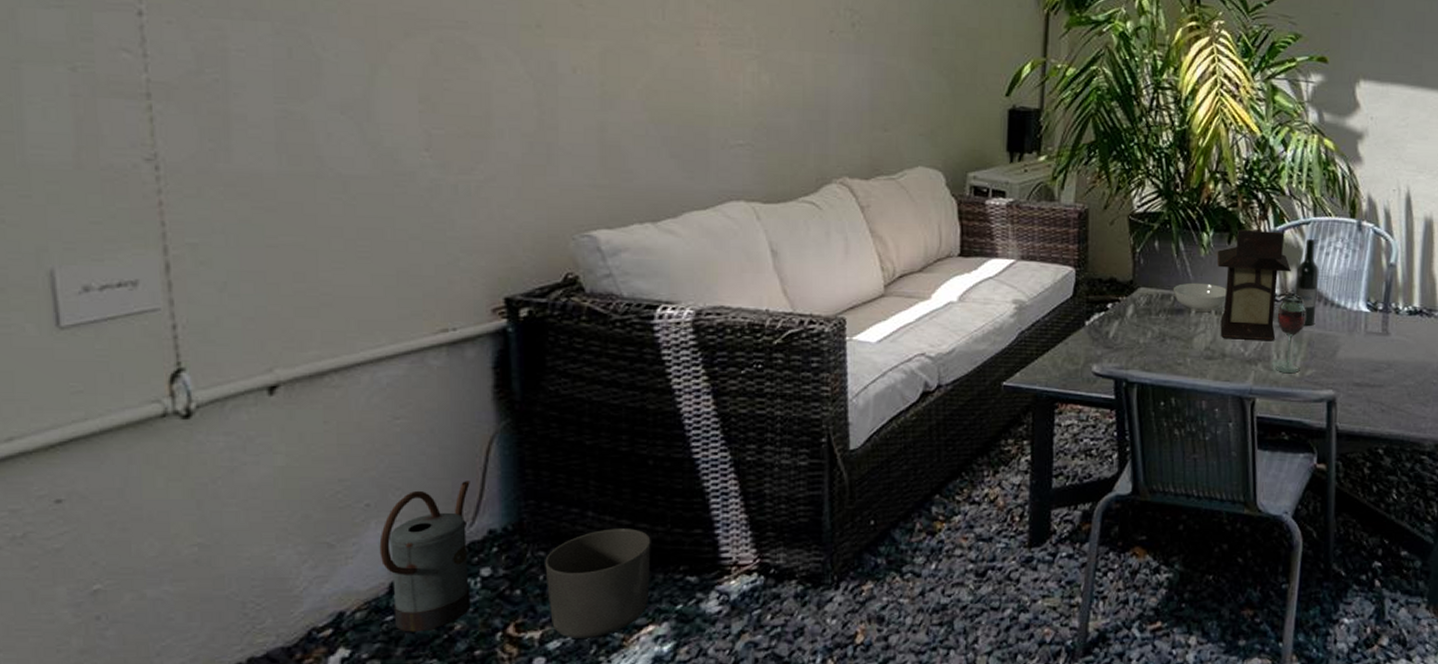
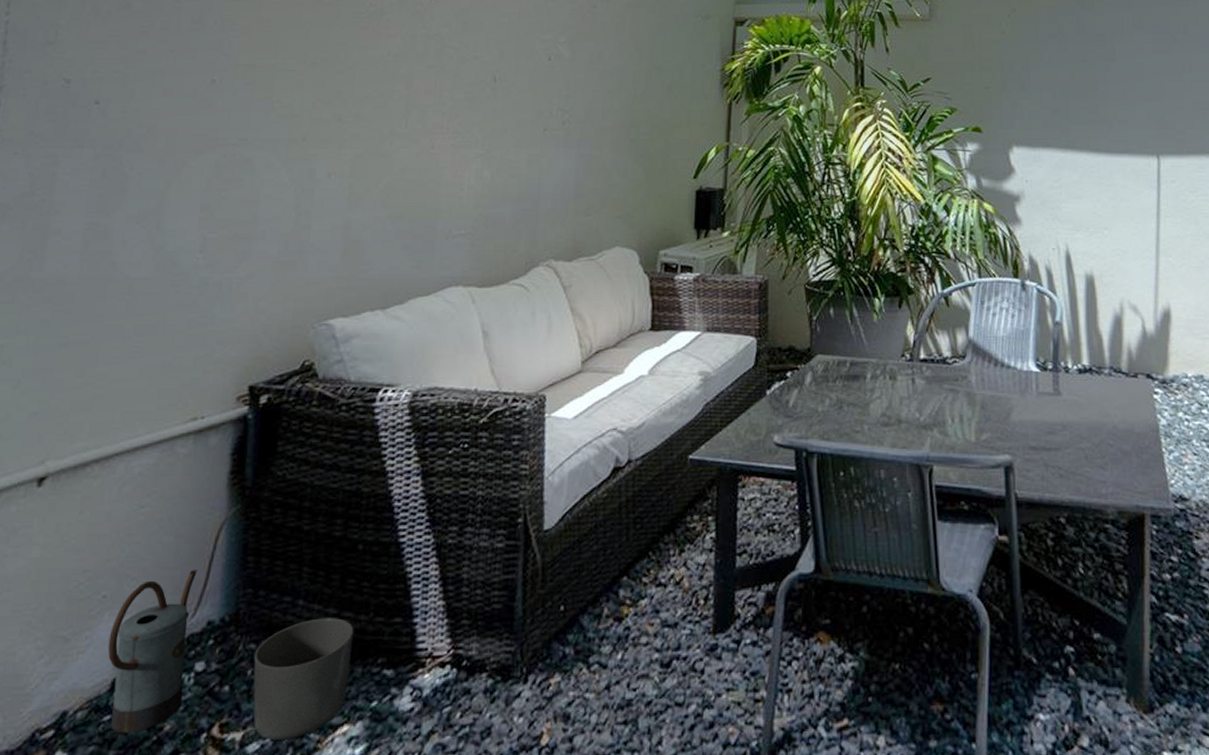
bowl: present [1172,282,1227,313] -> none [848,348,900,378]
lantern: present [1217,228,1291,341] -> none [888,292,960,405]
wineglass: present [1276,295,1307,374] -> none [949,358,978,439]
wine bottle: present [1295,239,1320,326] -> none [965,300,988,388]

